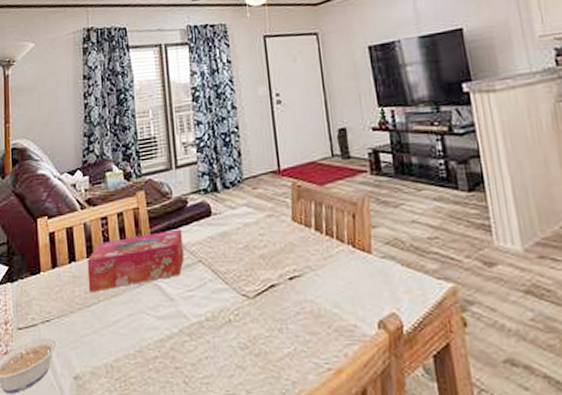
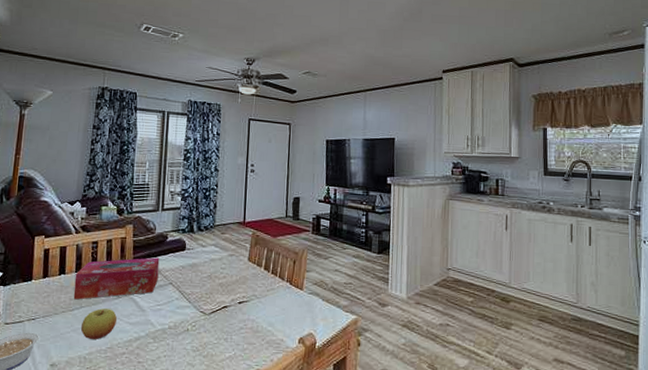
apple: none [102,301,142,343] -> present [81,308,117,340]

